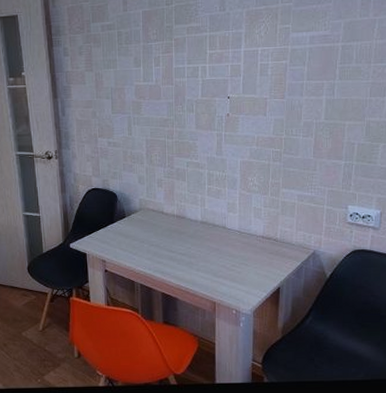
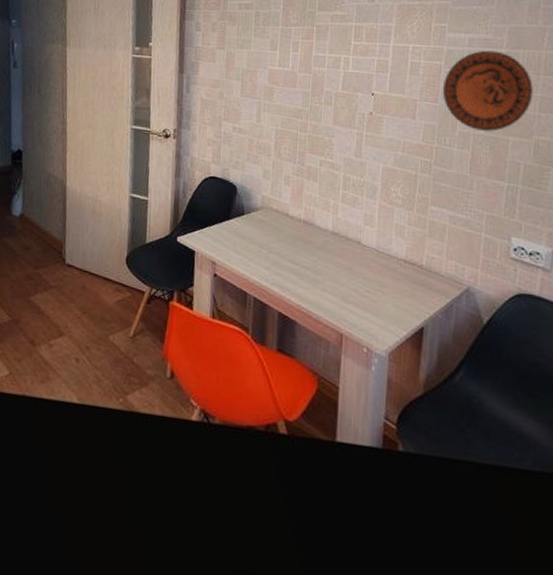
decorative plate: none [288,45,365,119] -> present [442,50,533,132]

